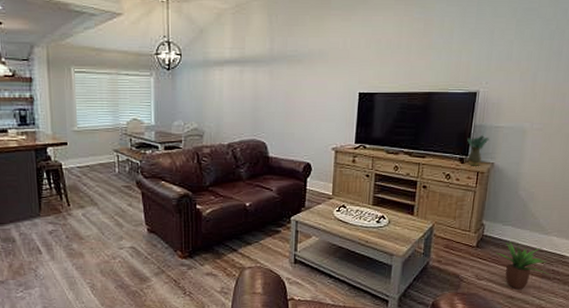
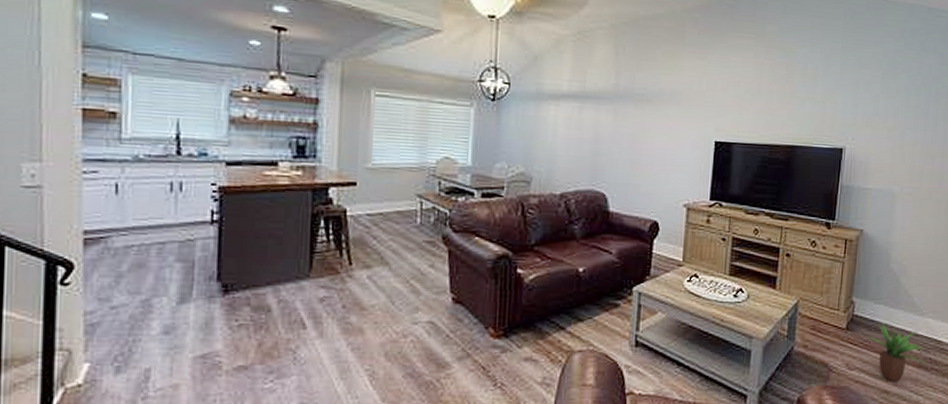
vase: present [467,135,489,166] -> none [834,197,857,233]

